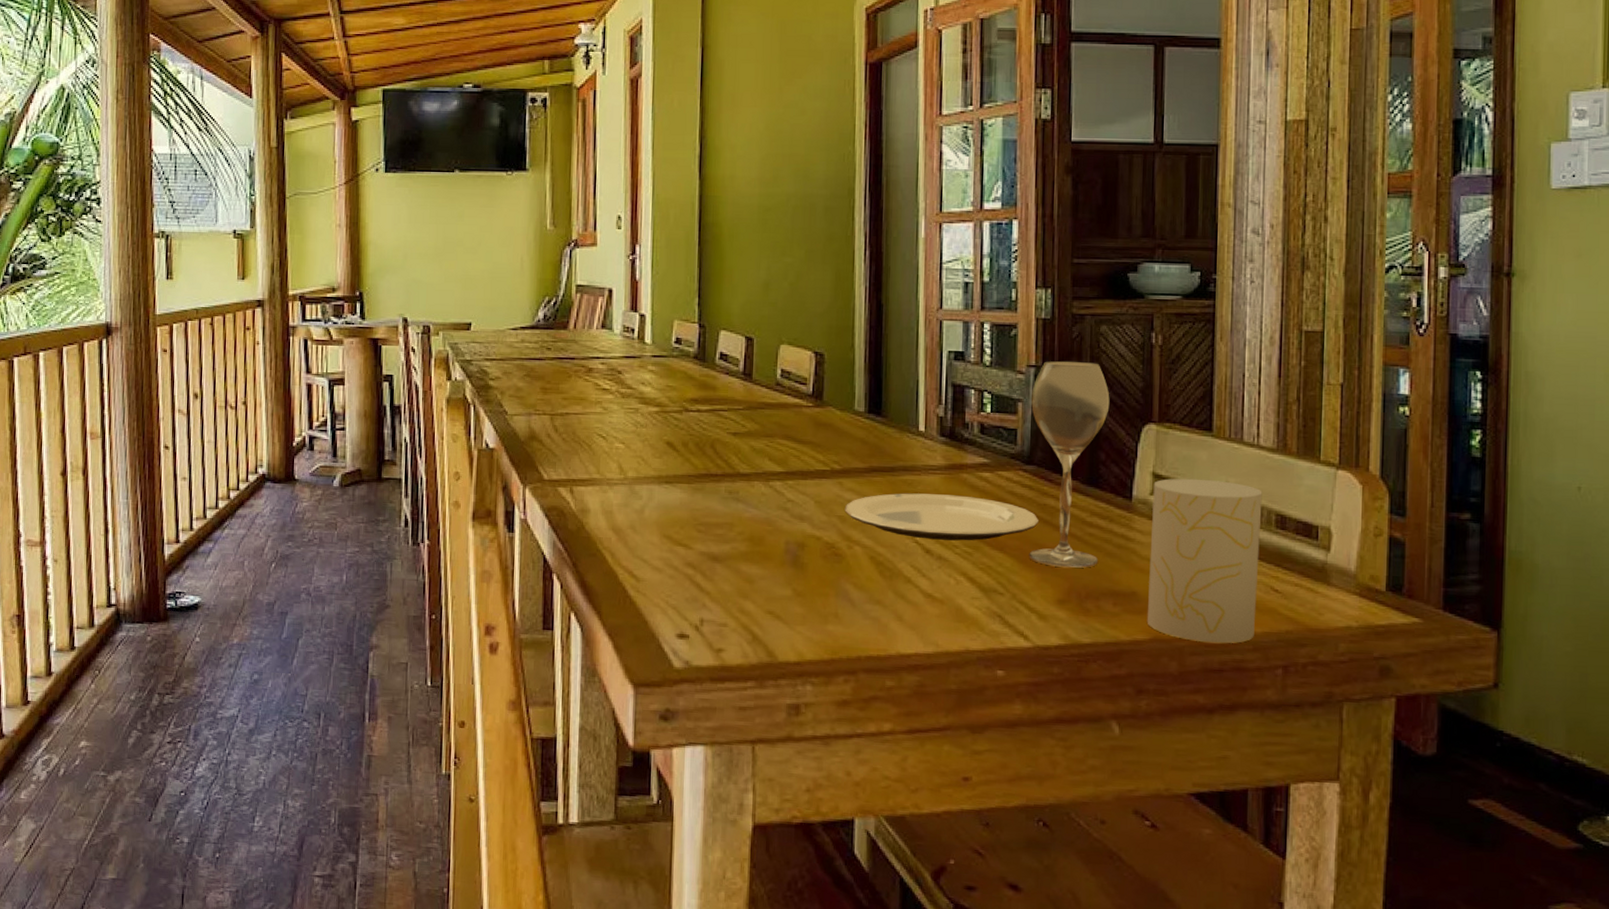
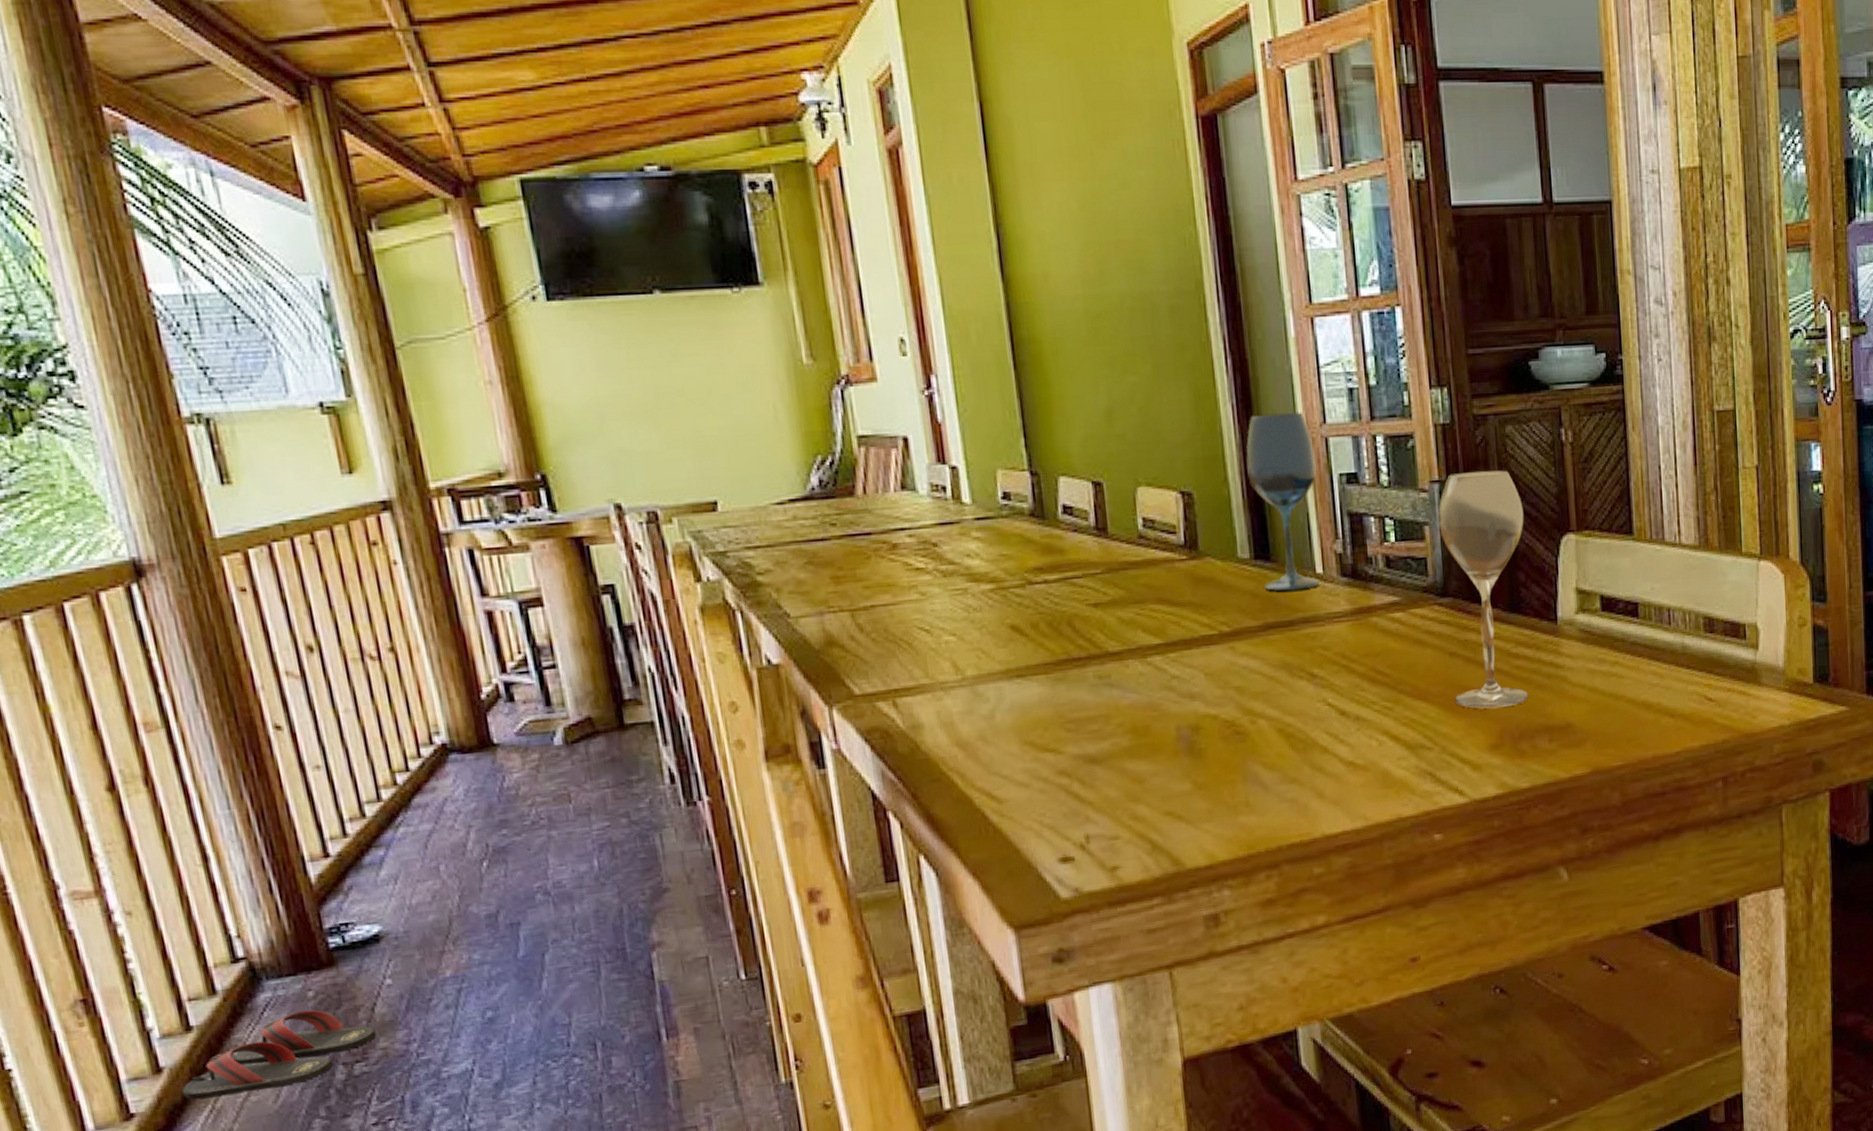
sandal: none [60,649,182,702] -> present [182,1009,376,1100]
plate: present [844,493,1040,541] -> none [1241,642,1462,700]
wineglass: none [871,296,929,443] -> present [1246,412,1321,592]
cup: present [1146,478,1262,644] -> none [1578,588,1693,767]

